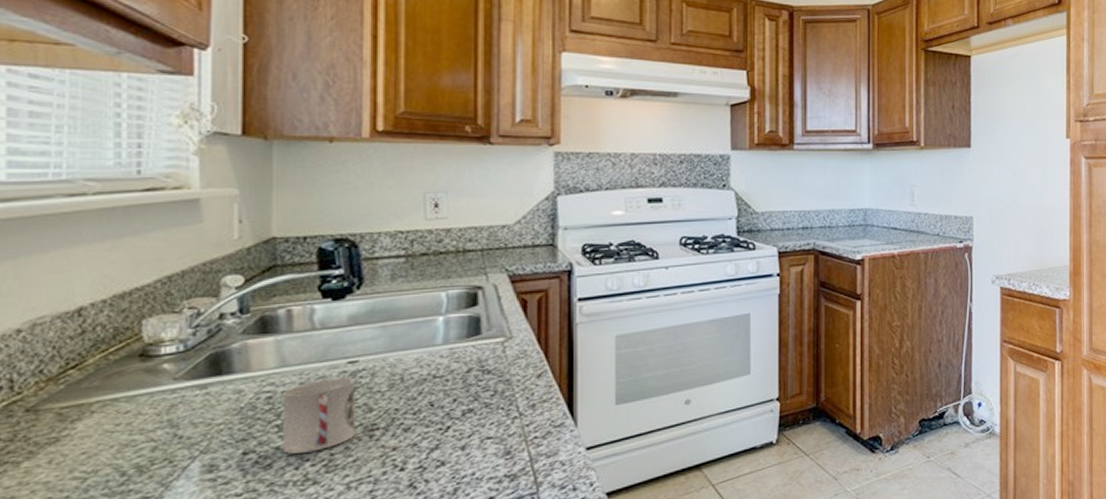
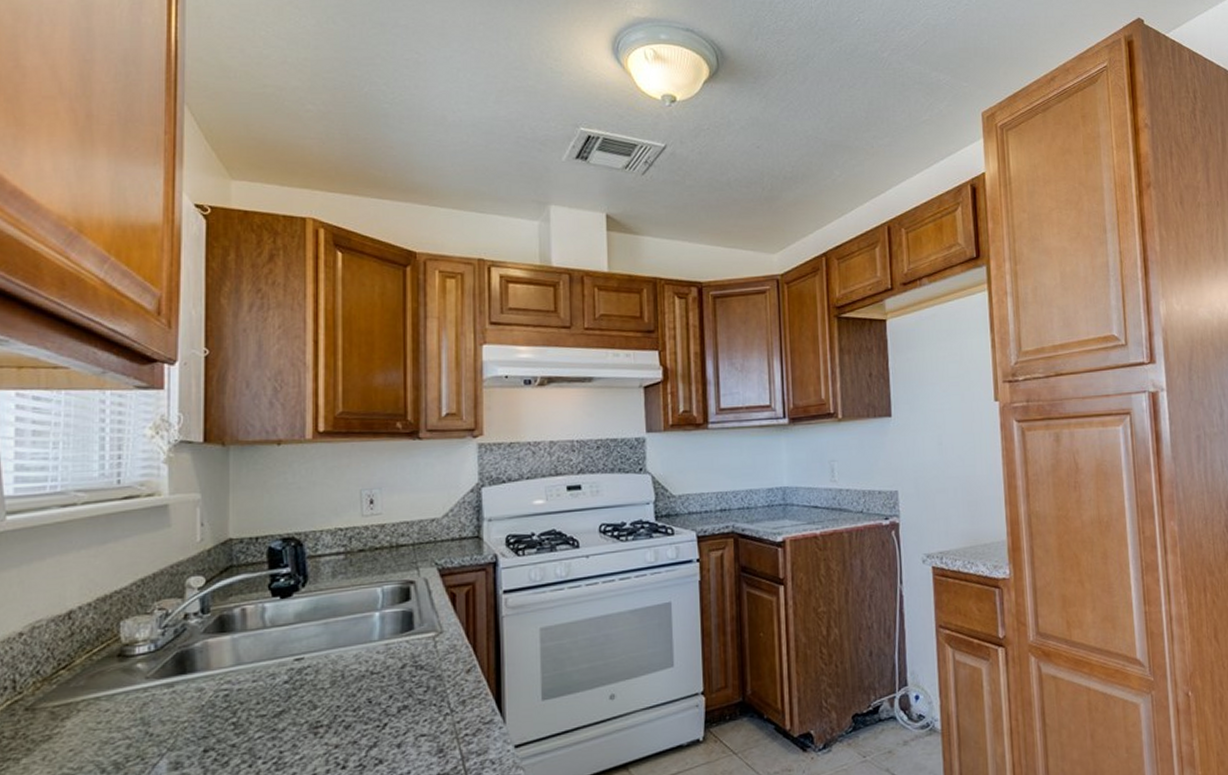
cup: present [283,377,356,454] -> none [239,674,302,752]

